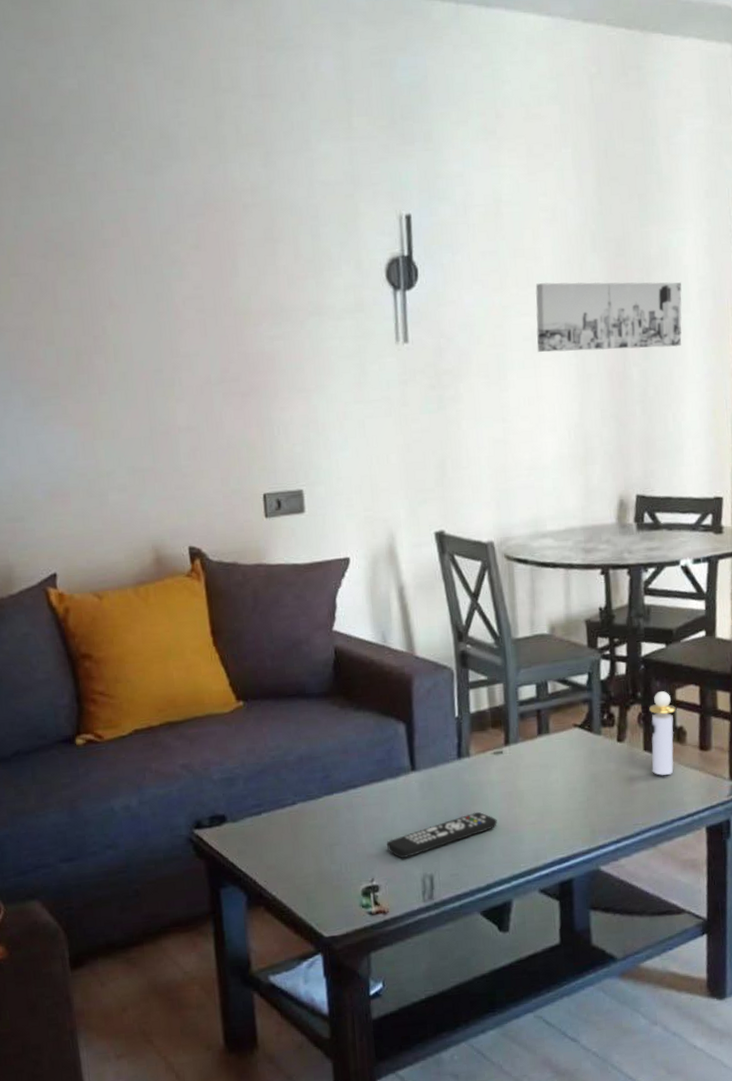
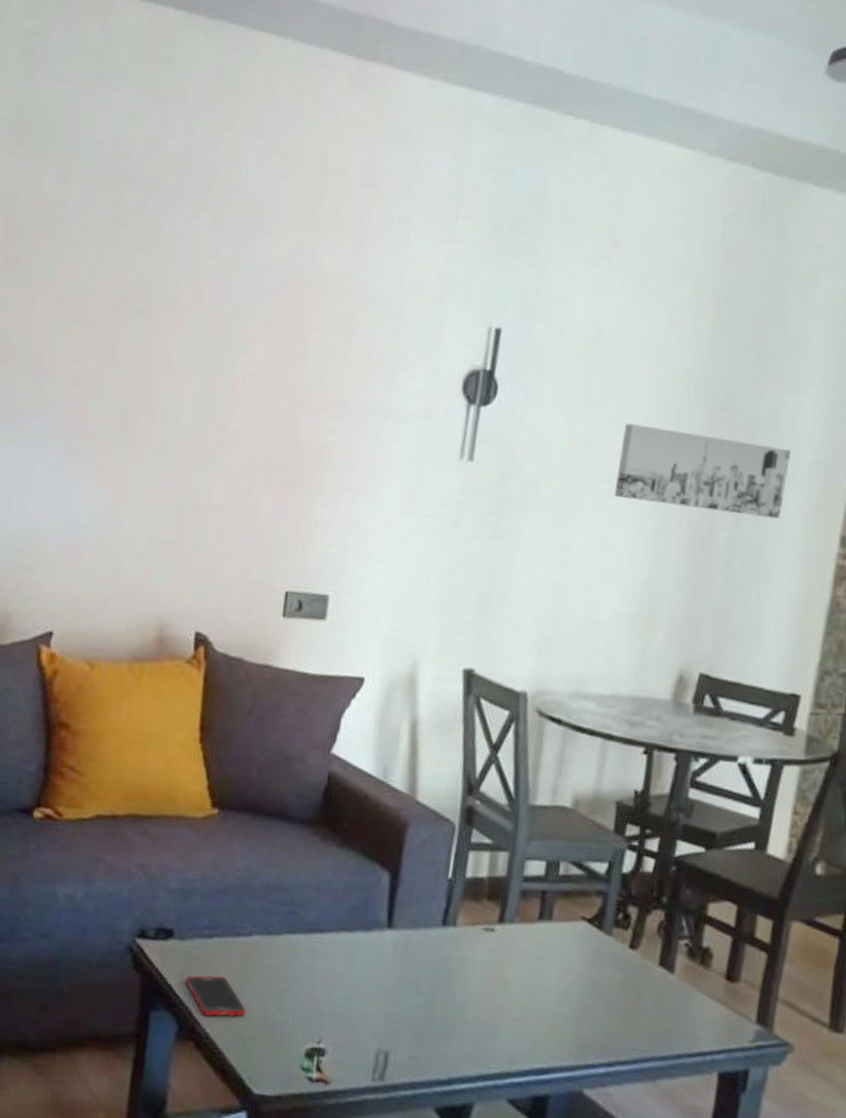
cell phone: none [245,845,304,882] -> present [186,975,246,1017]
remote control: present [386,811,497,858] -> none [343,991,474,1025]
perfume bottle: present [649,691,676,775] -> none [664,901,705,1001]

